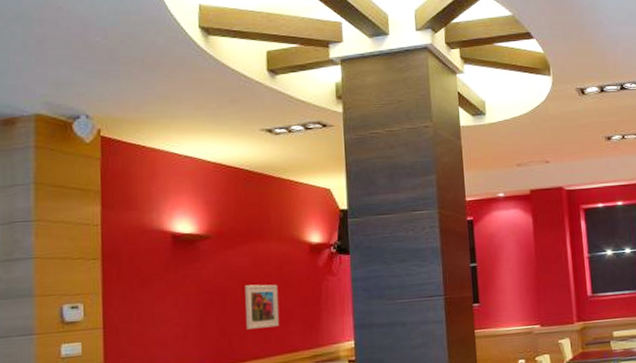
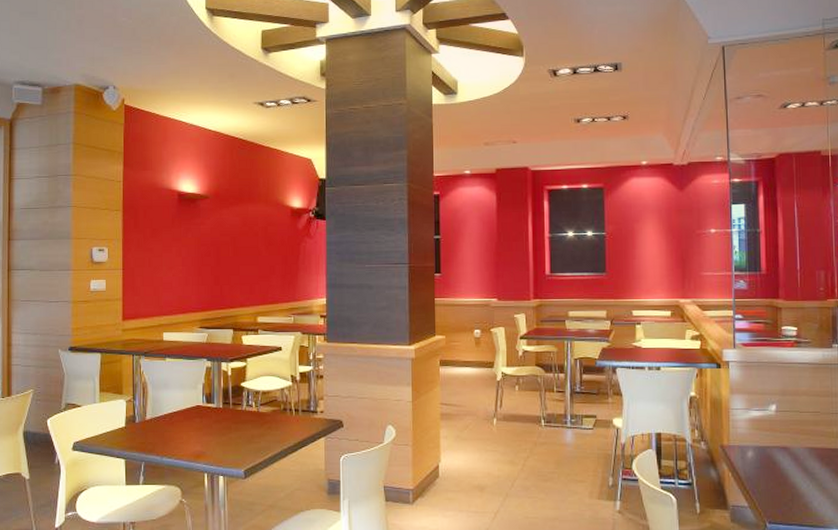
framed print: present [245,284,280,330] -> none [236,241,264,280]

